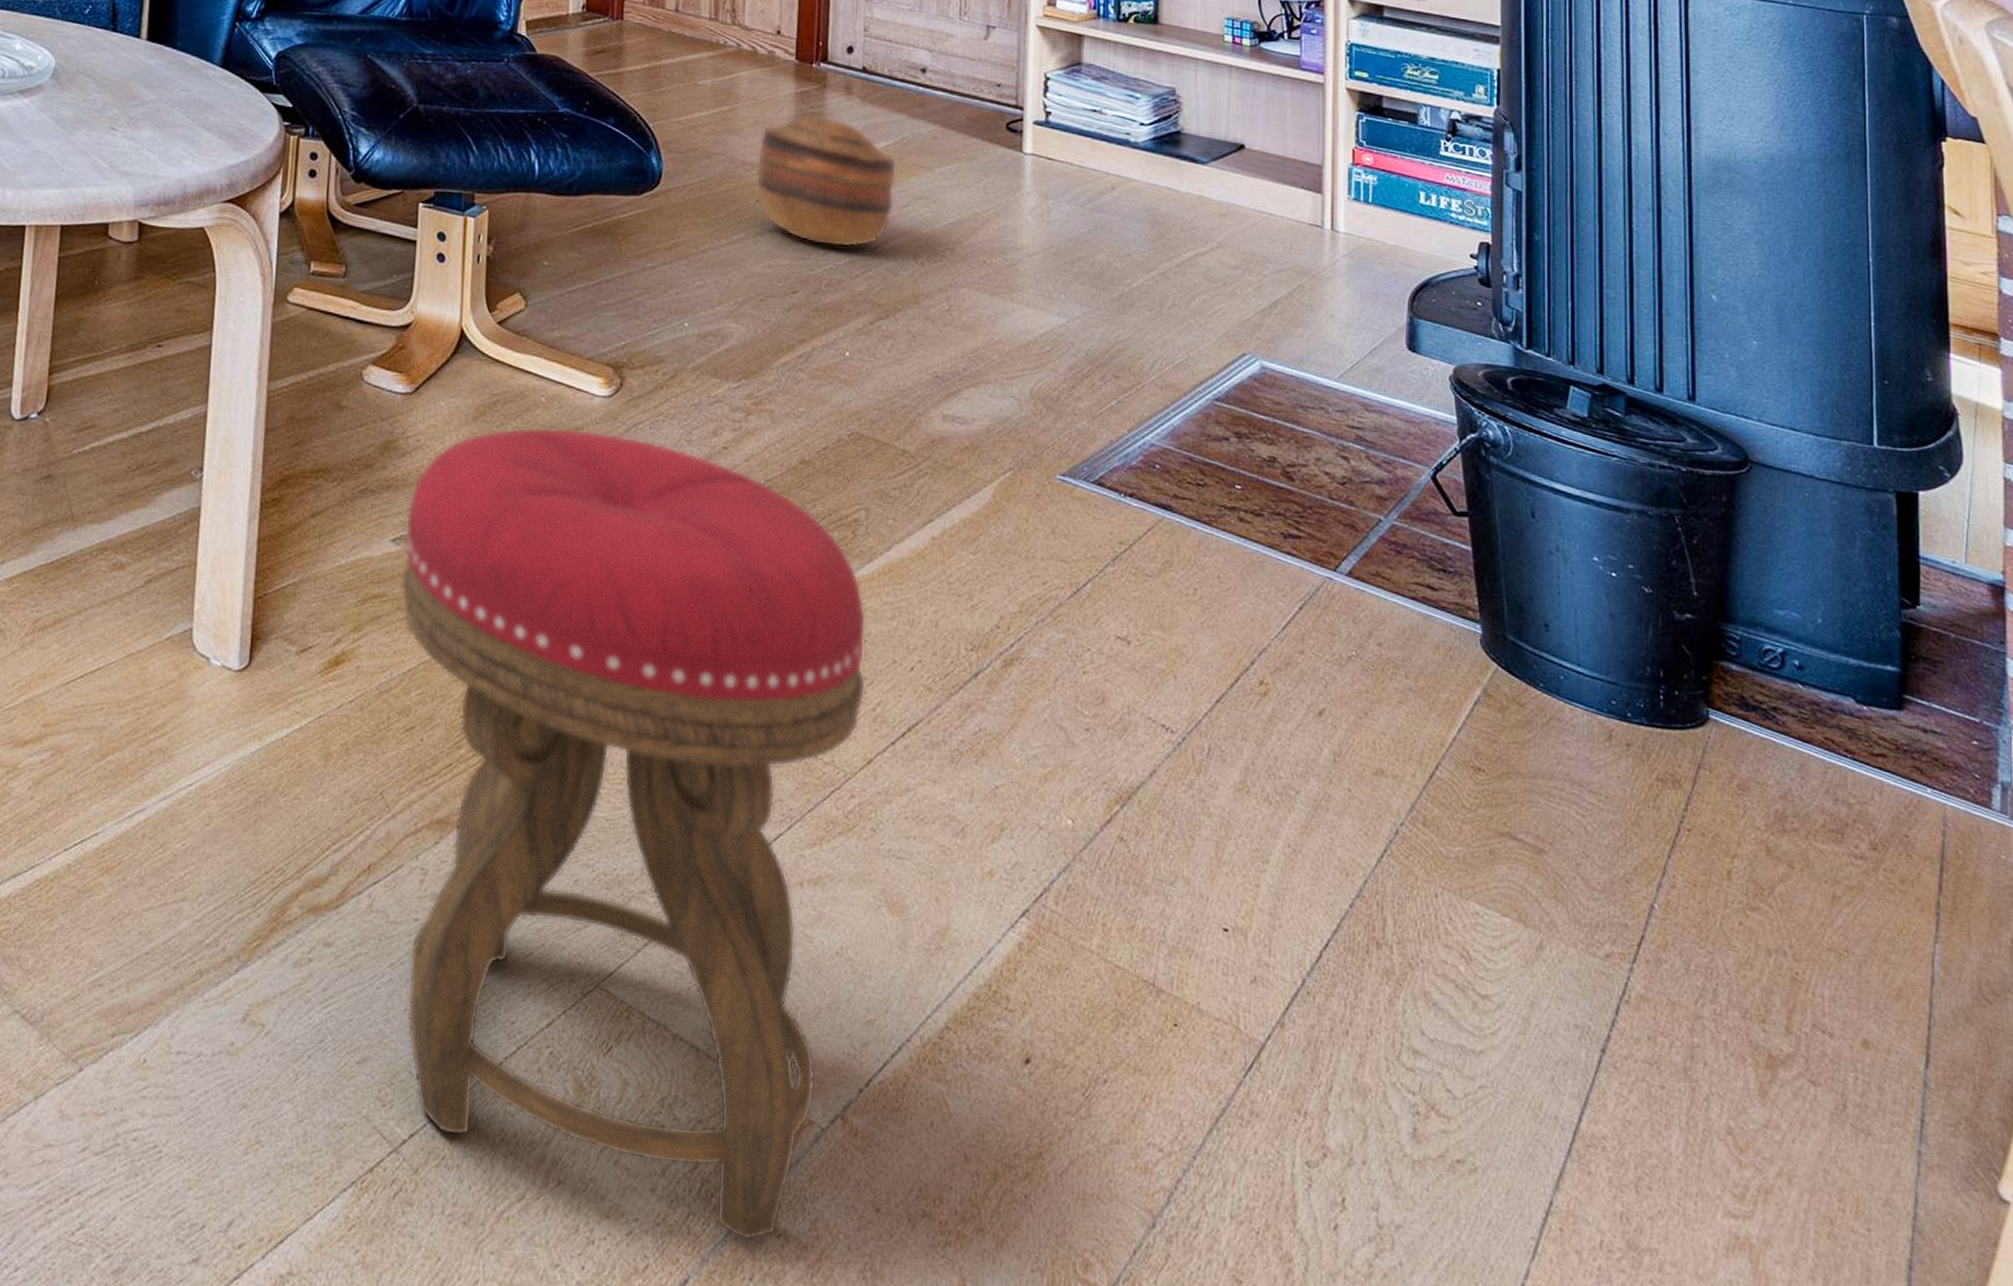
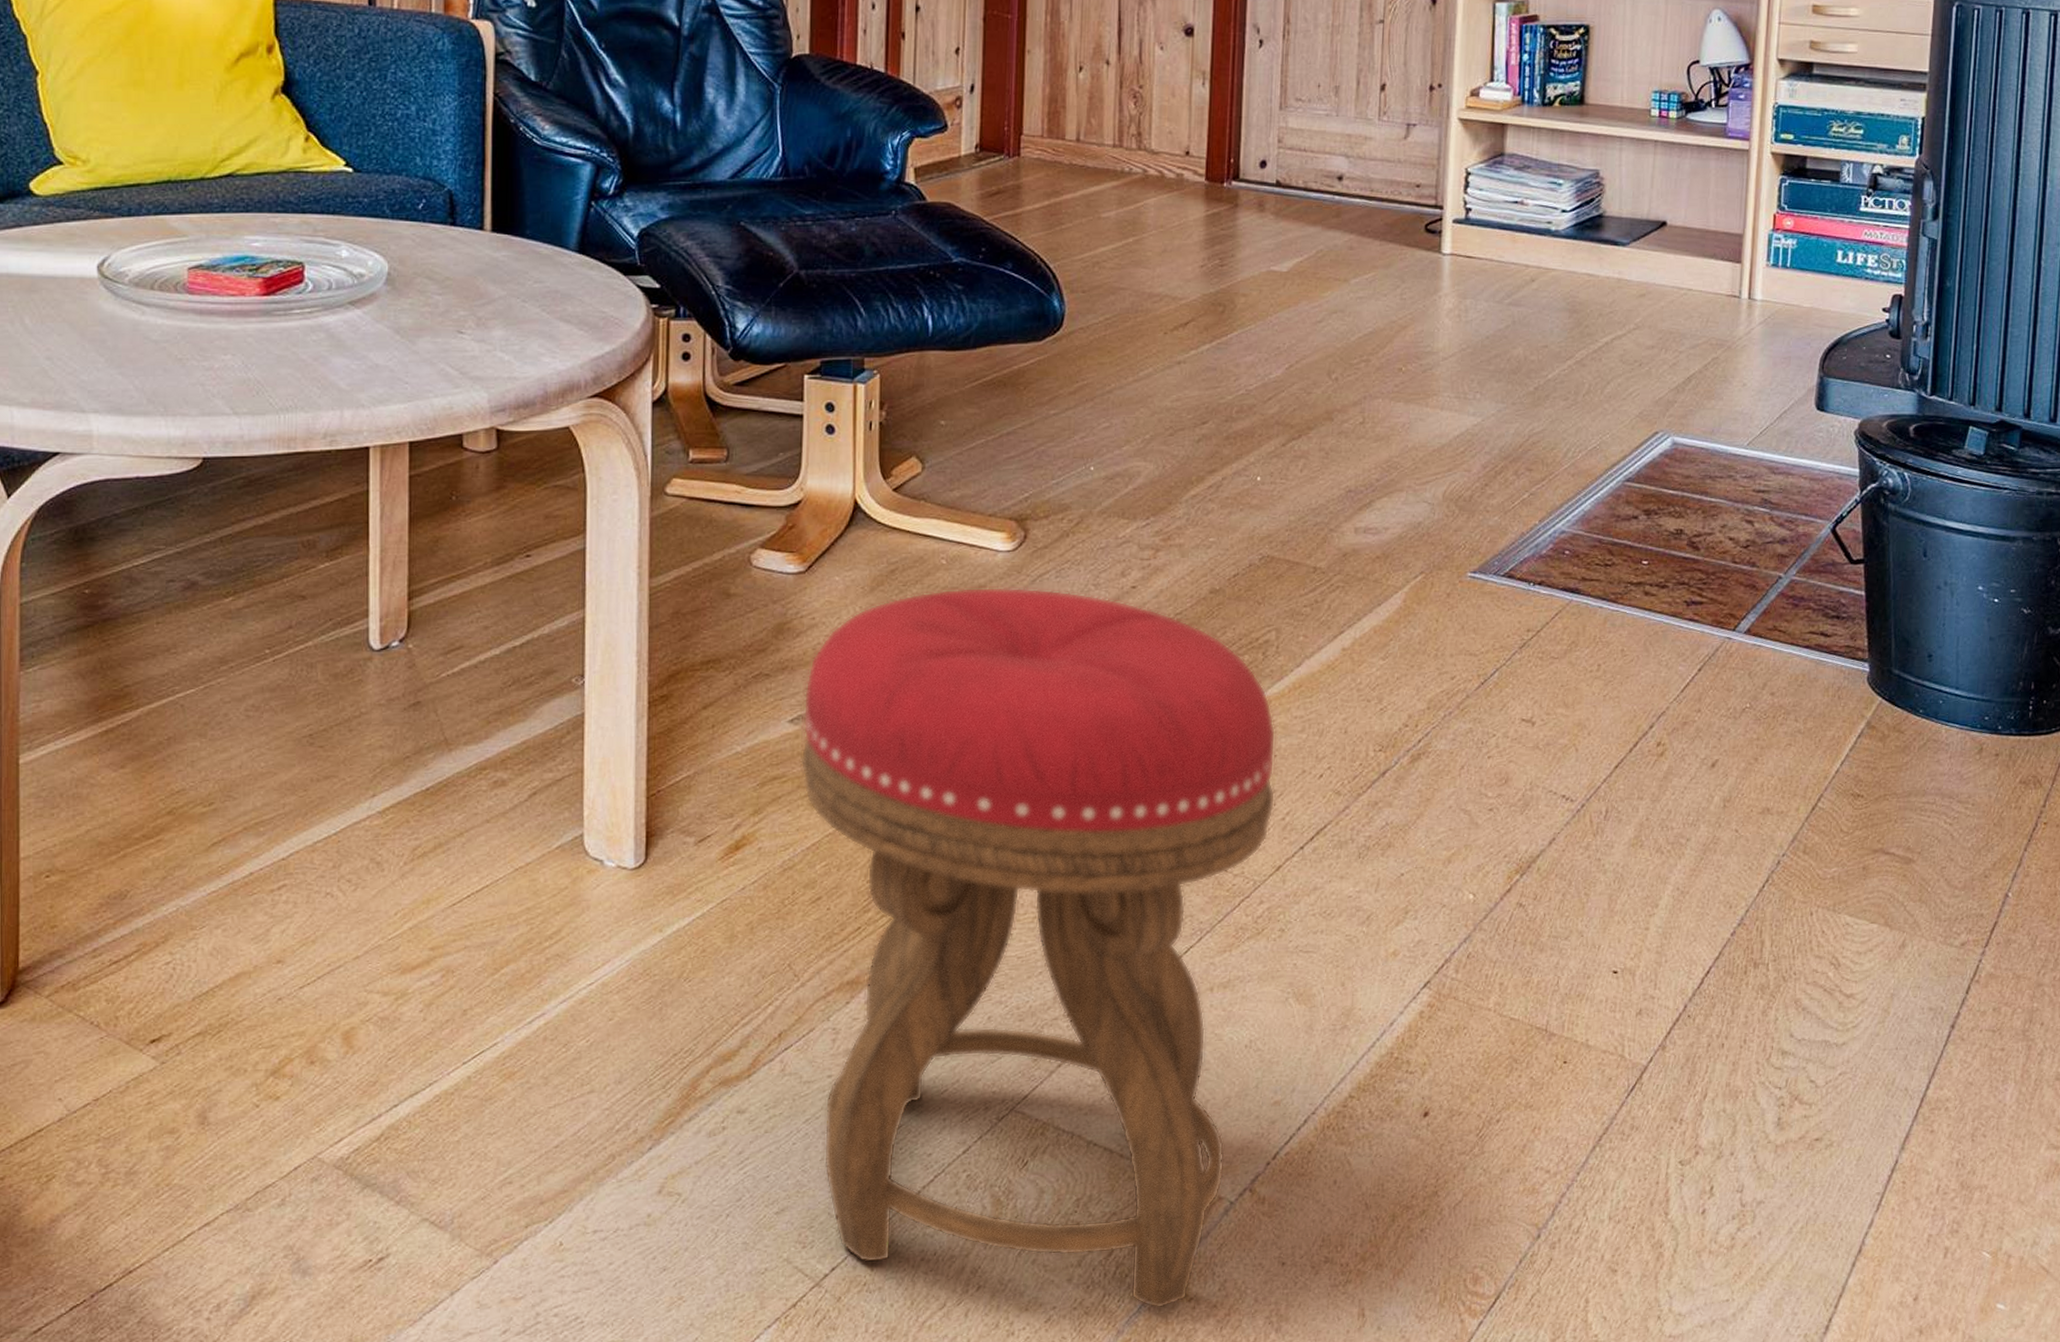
basket: present [756,115,897,248] -> none [1164,237,1312,372]

